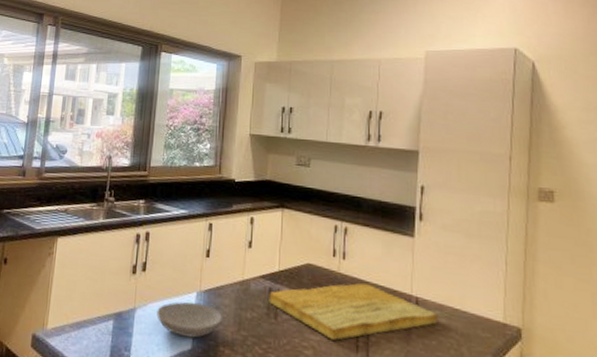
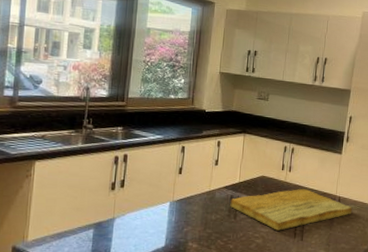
bowl: present [156,301,223,338] -> none [134,210,192,238]

